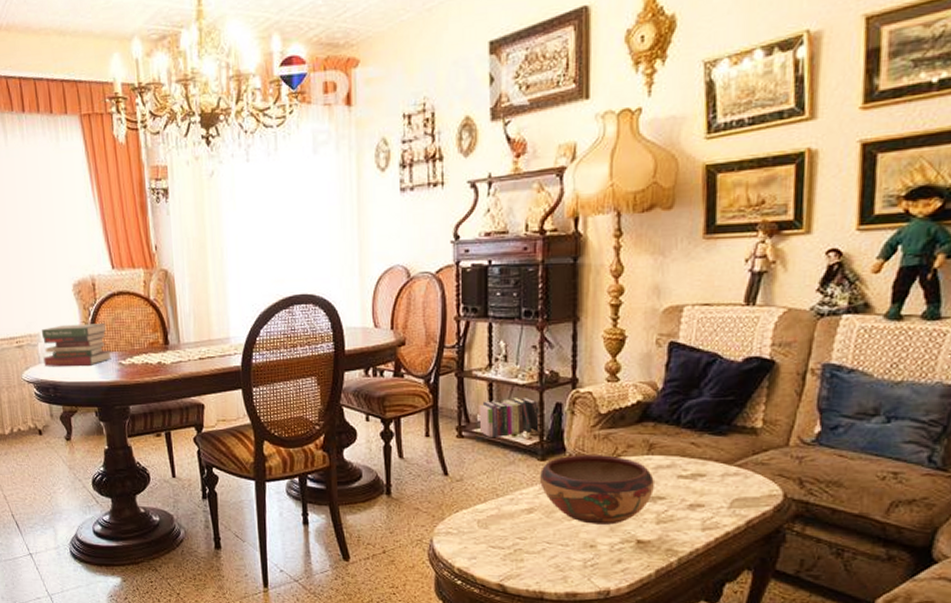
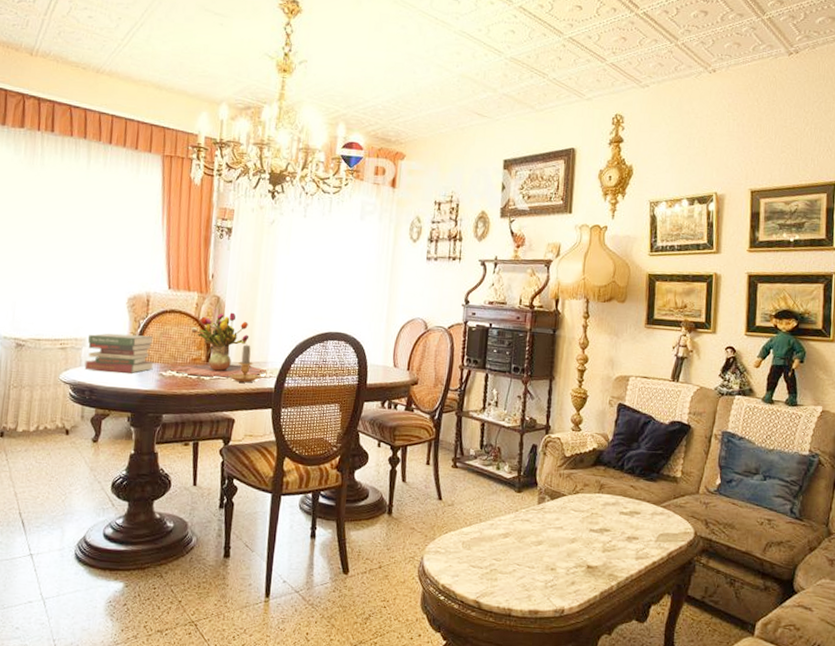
flower arrangement: none [129,286,230,362] -> present [170,312,266,377]
candlestick: none [190,320,231,363] -> present [228,344,267,383]
books: present [479,398,541,437] -> none [471,437,520,470]
decorative bowl: present [540,455,654,525] -> none [516,489,603,551]

